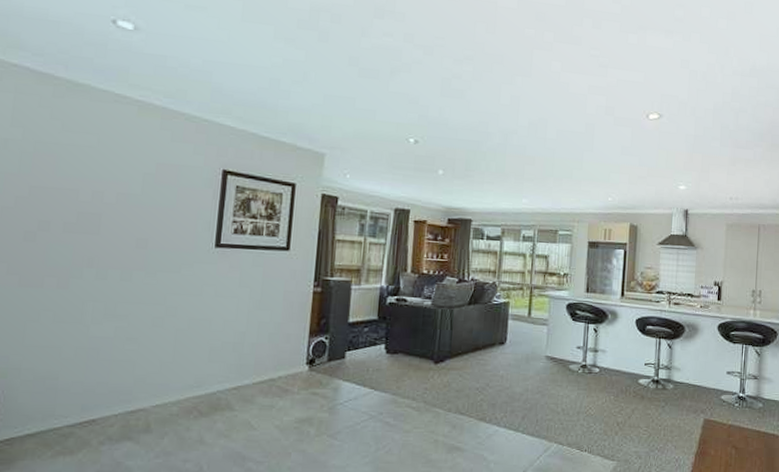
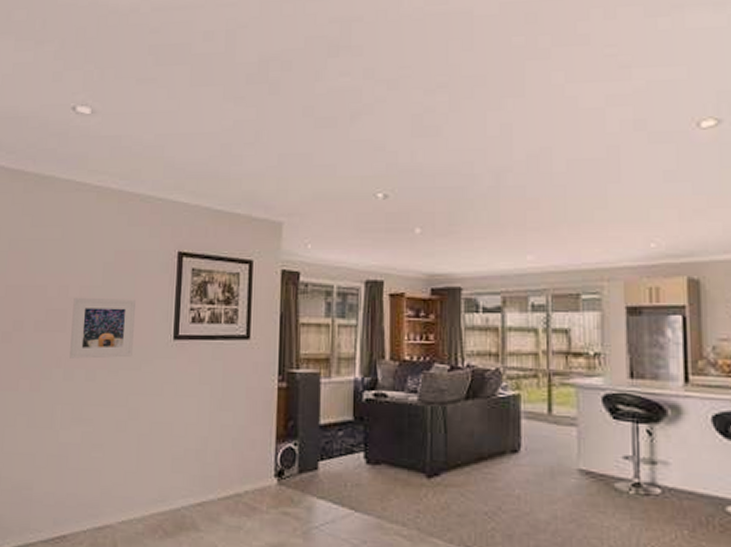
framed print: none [103,203,177,261] -> present [70,297,135,359]

